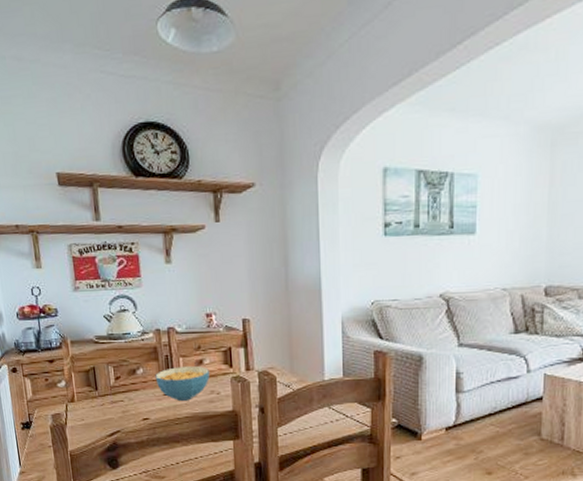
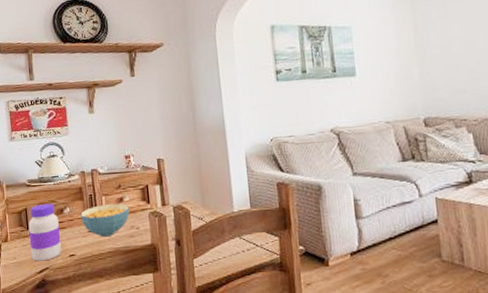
jar: none [96,363,134,424] -> present [28,204,61,262]

